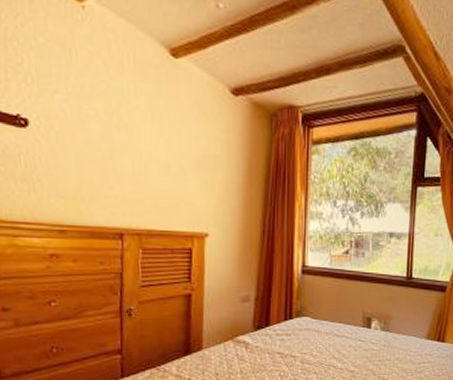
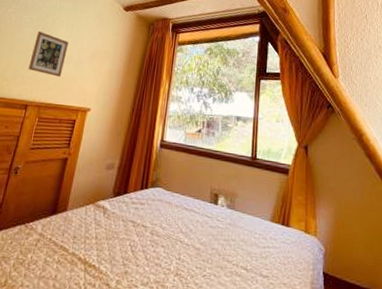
picture frame: none [110,129,161,195] -> present [28,31,69,78]

